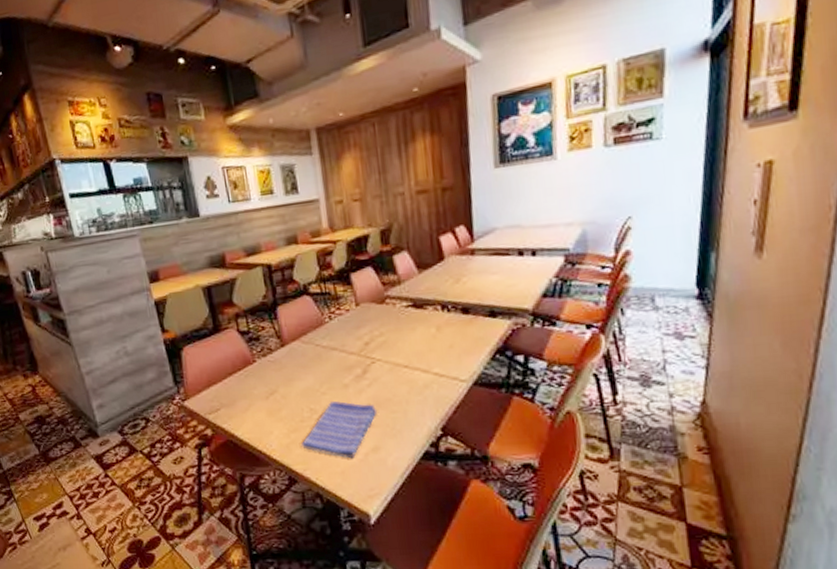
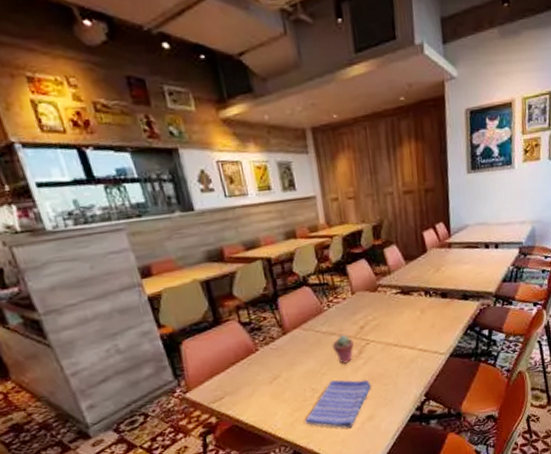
potted succulent: none [333,351,357,385] -> present [332,335,354,365]

